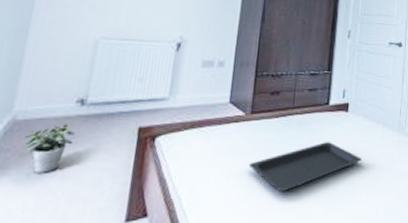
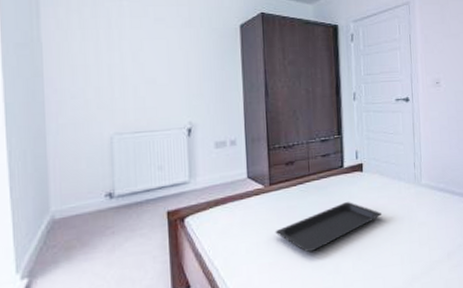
potted plant: present [23,124,76,173] -> none [65,216,111,263]

